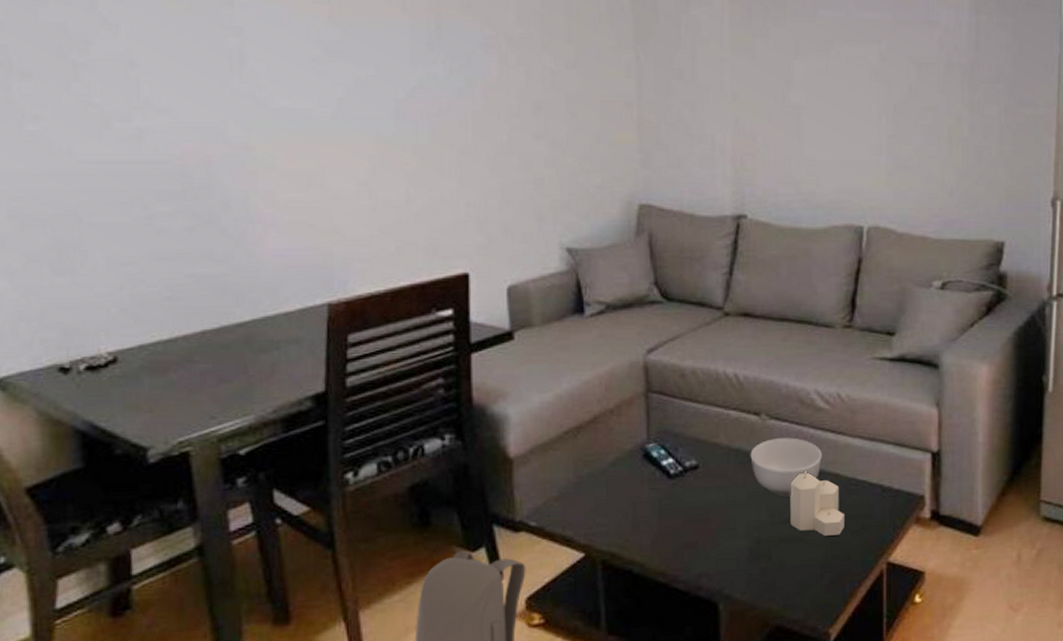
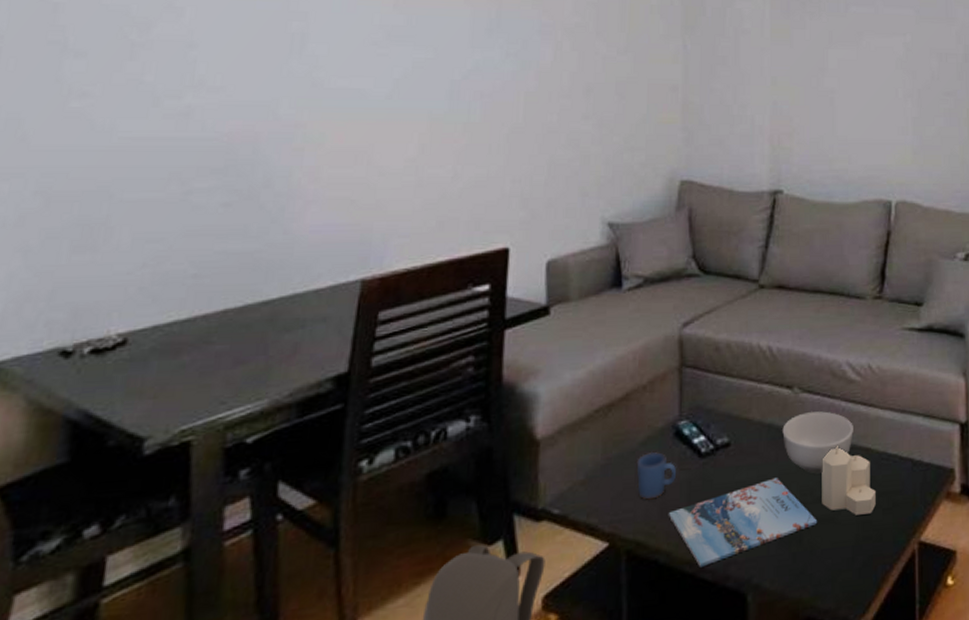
mug: none [607,471,647,516] -> present [636,451,677,500]
magazine: none [640,499,787,578] -> present [668,478,818,567]

